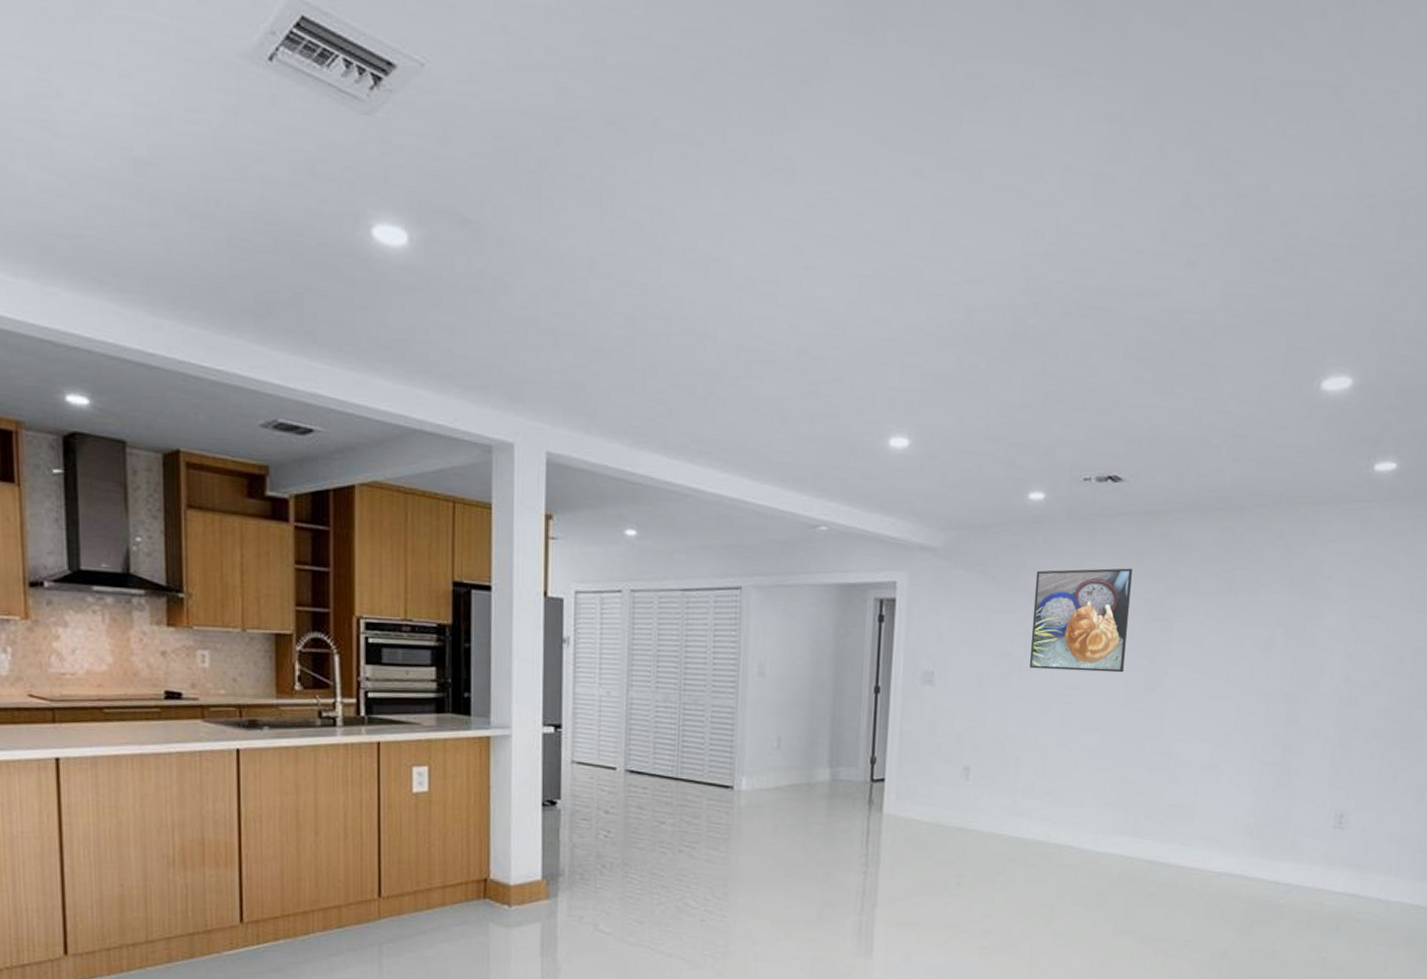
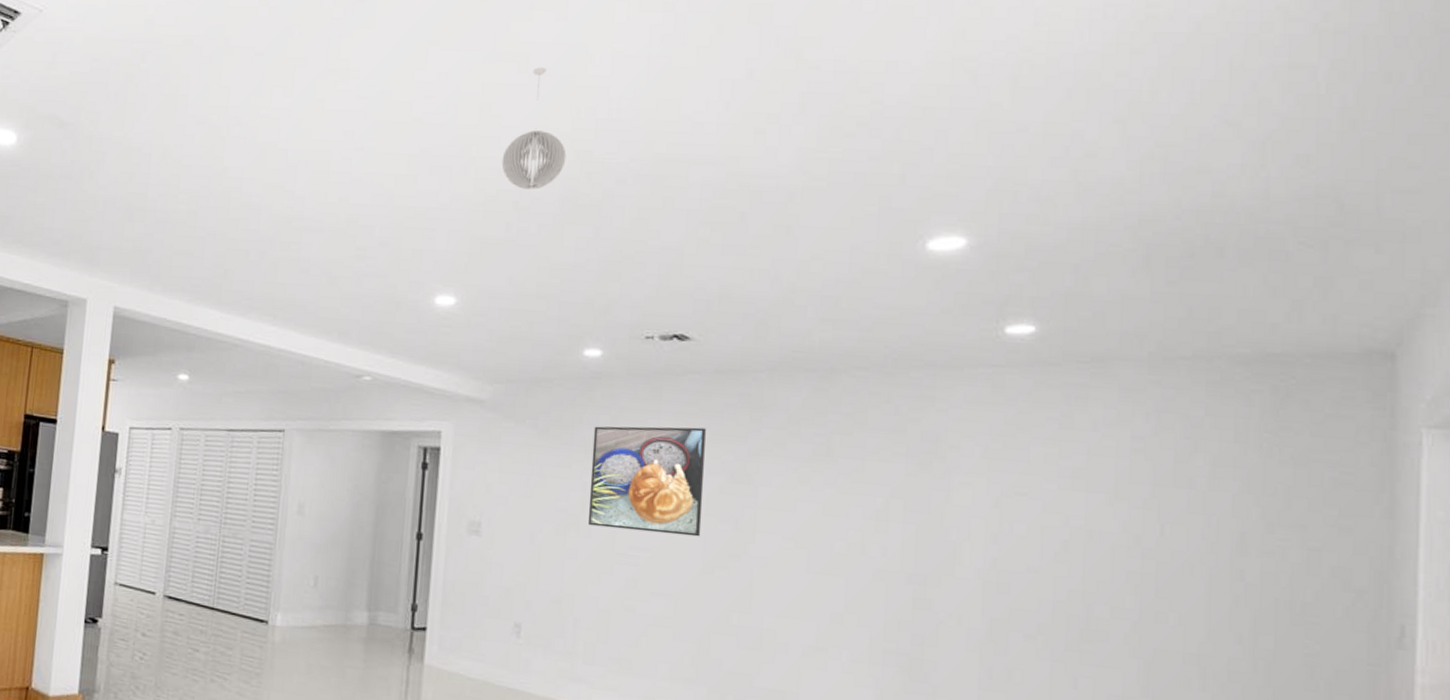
pendant light: none [953,179,1016,320] -> present [501,67,567,190]

